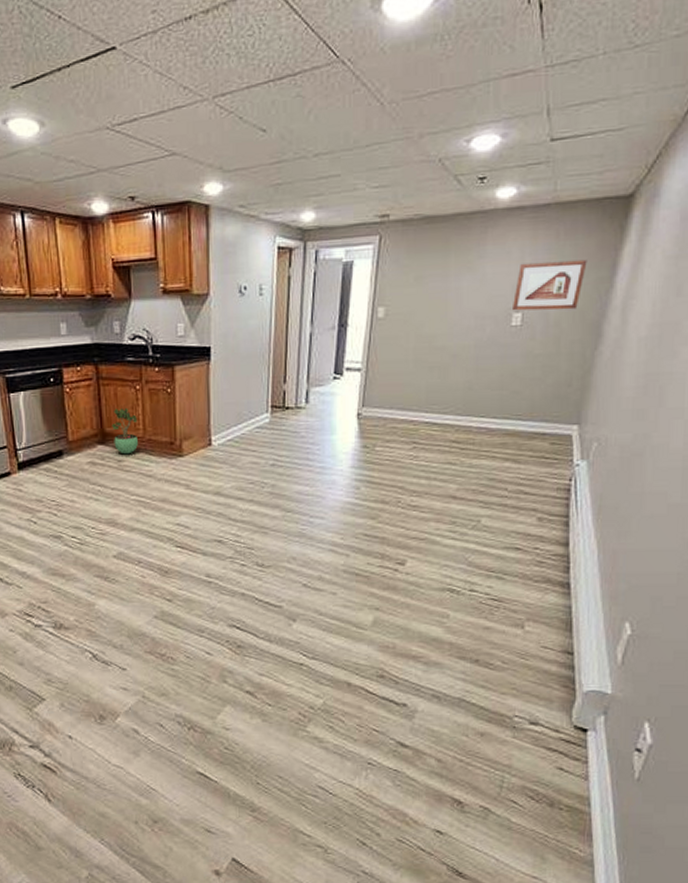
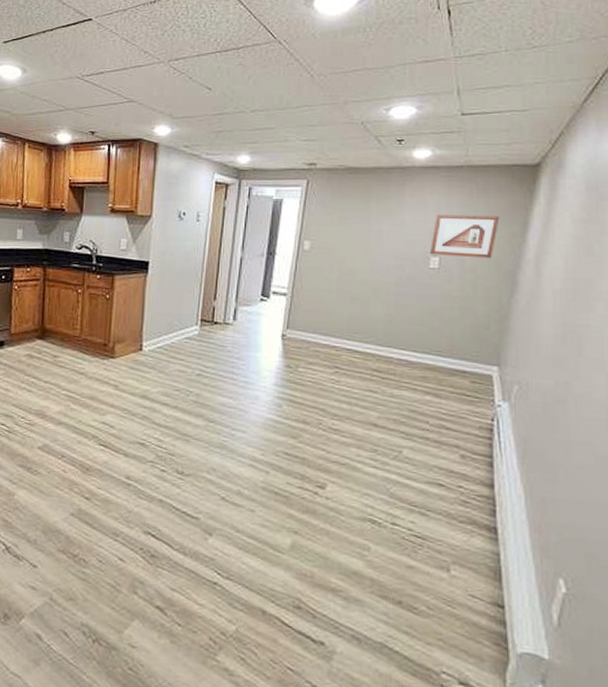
potted plant: present [112,407,138,455] -> none [52,307,76,351]

